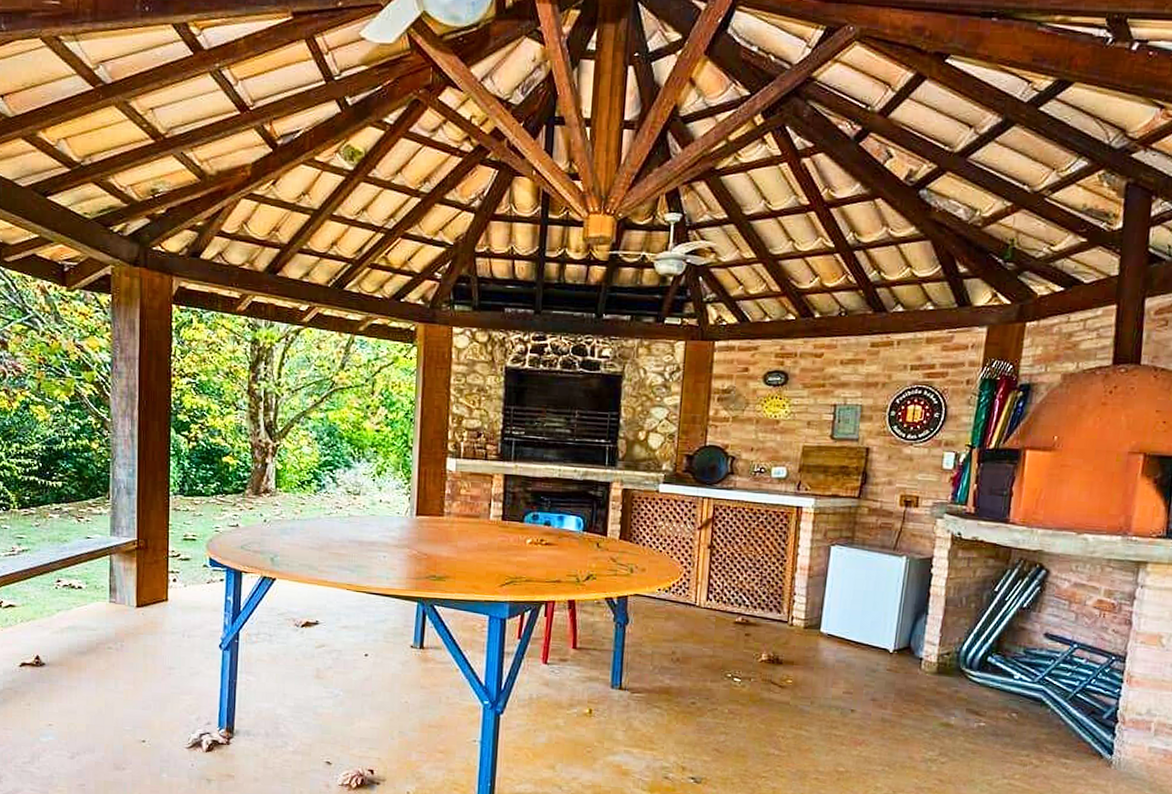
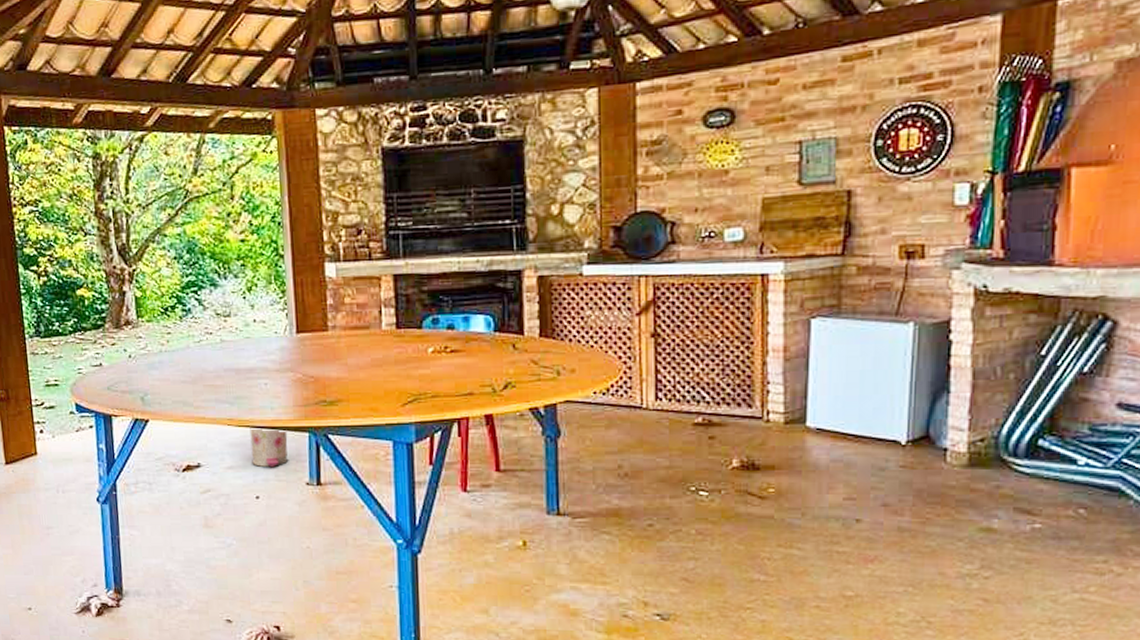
trash can: none [365,593,399,631] -> present [250,427,289,468]

